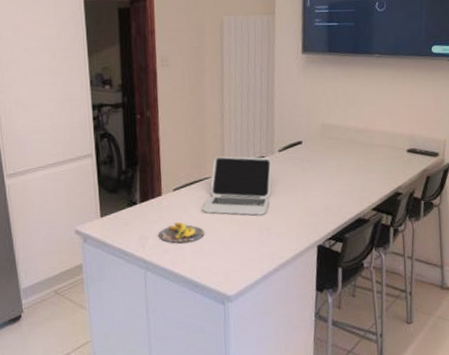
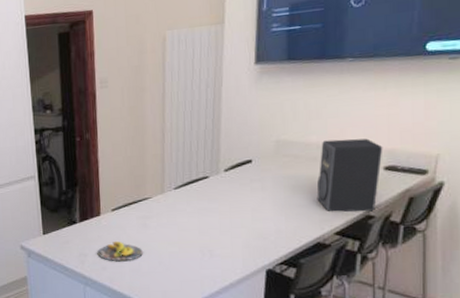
laptop: present [202,156,272,215] -> none [140,176,216,237]
speaker: none [356,124,406,190] -> present [317,138,383,212]

